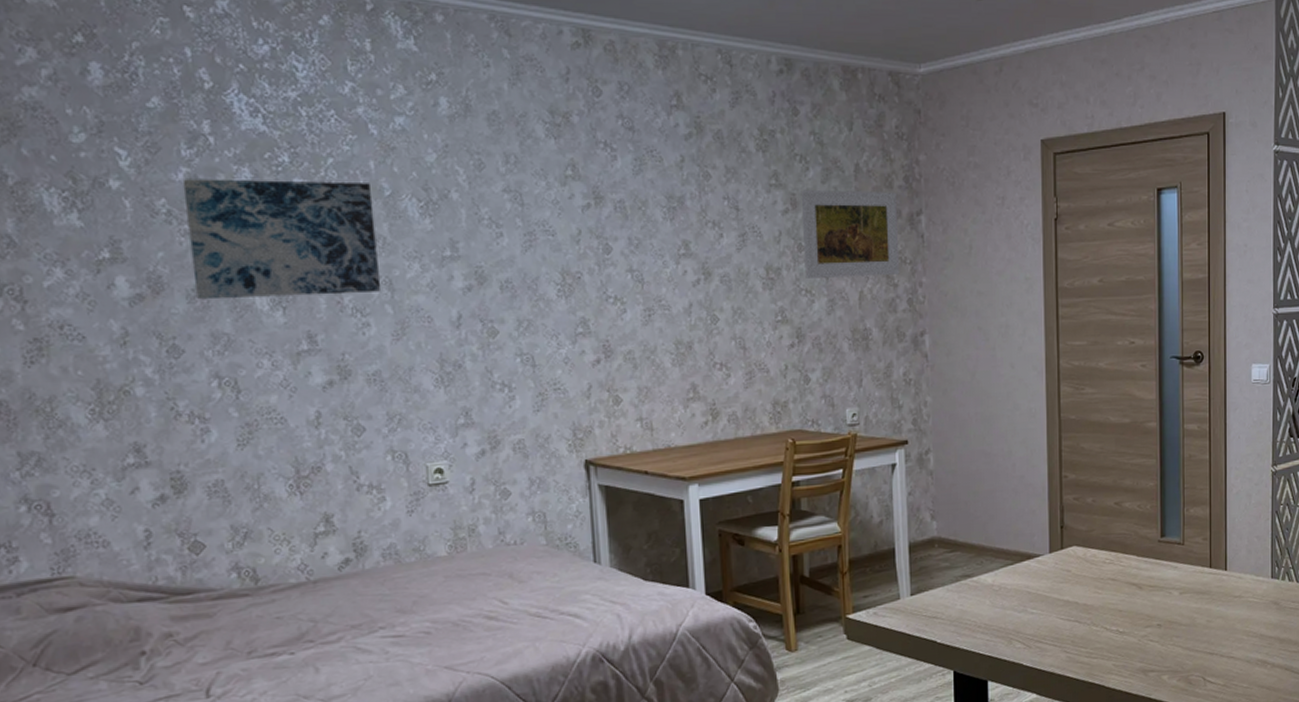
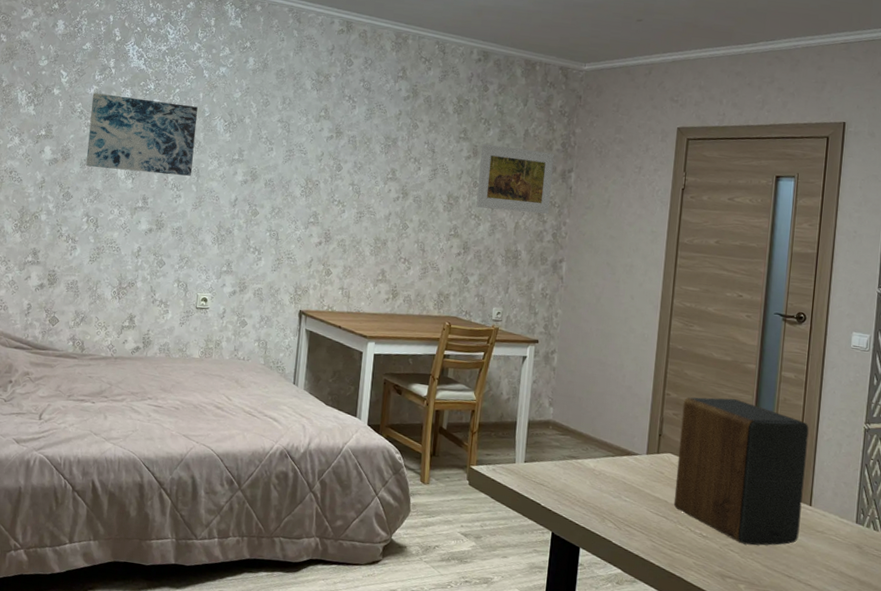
speaker: none [1083,466,1217,631] -> present [673,397,809,546]

